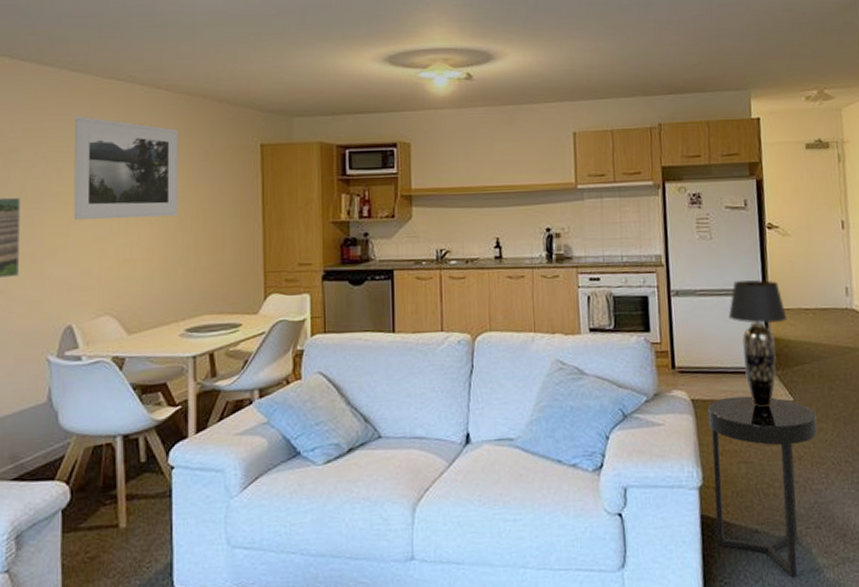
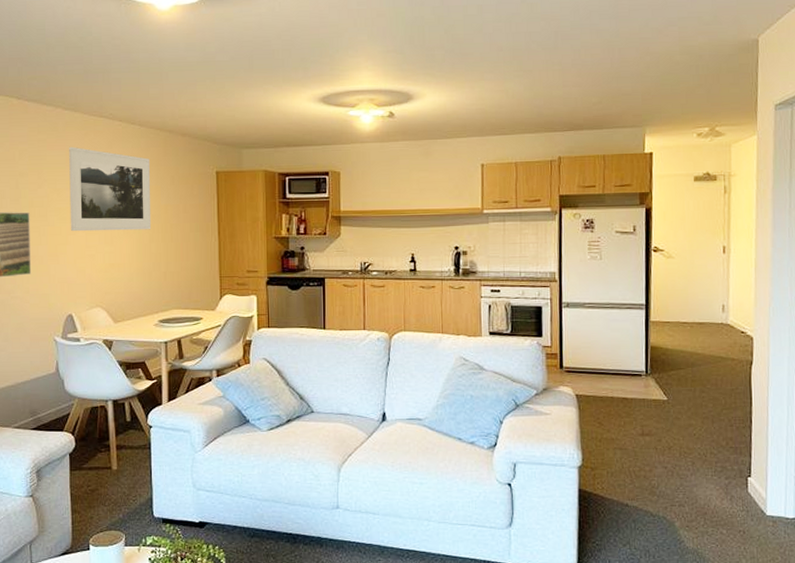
side table: present [708,395,818,578] -> none [589,394,687,544]
table lamp: present [728,280,787,408] -> none [612,296,666,405]

